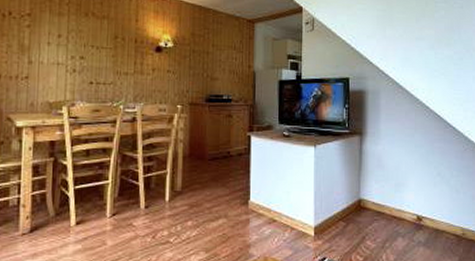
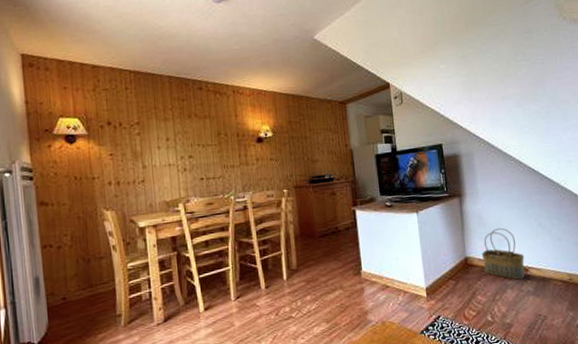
basket: none [376,172,419,228] -> present [481,227,526,280]

